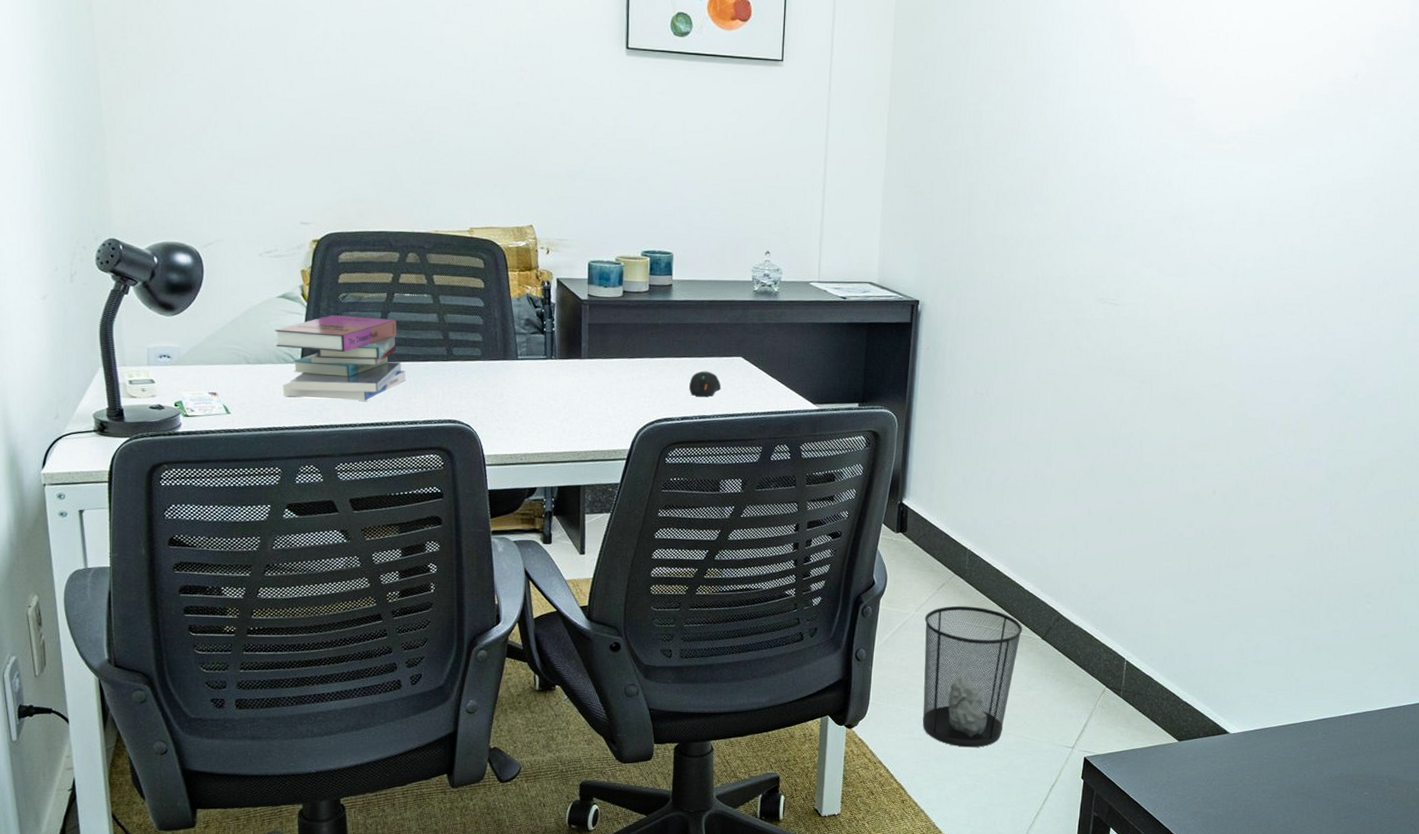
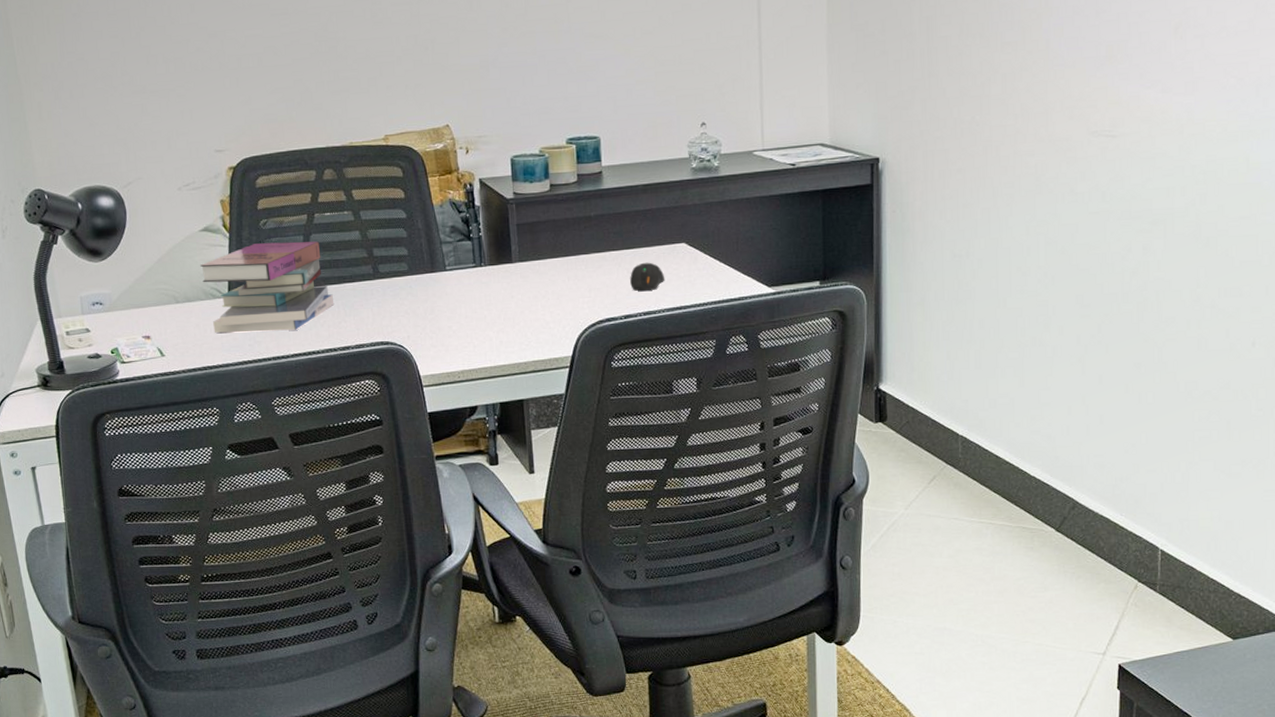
waste bin: present [922,605,1023,748] -> none [916,499,1033,660]

